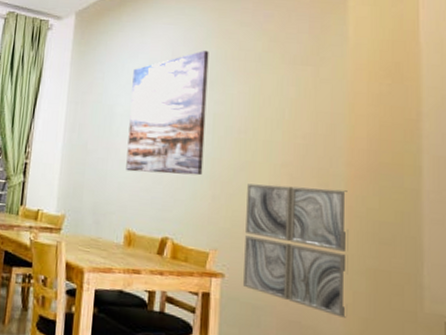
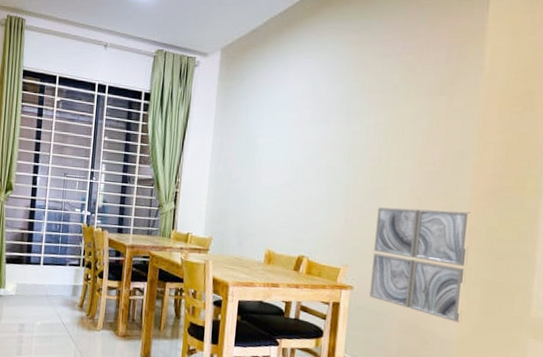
wall art: present [126,51,209,176] -> none [267,83,348,201]

